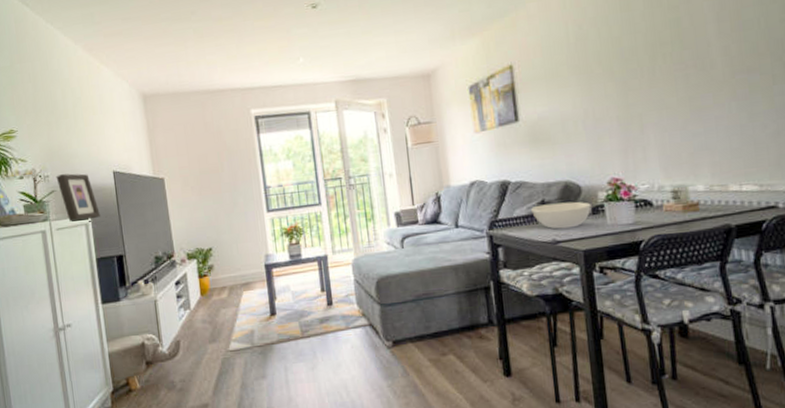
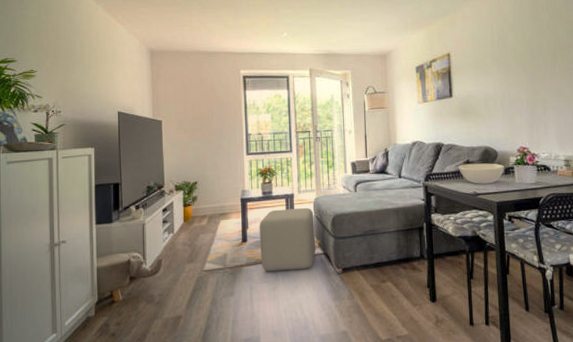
picture frame: present [56,173,100,222] -> none [67,111,103,152]
pouf: none [288,271,360,349] -> present [259,208,316,271]

